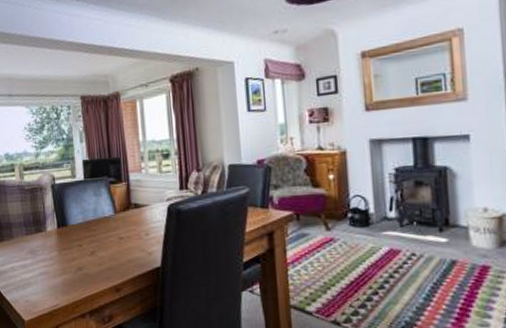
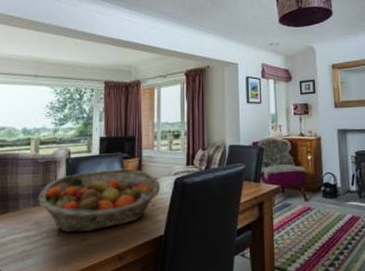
fruit basket: none [29,194,153,263] -> present [38,168,161,233]

